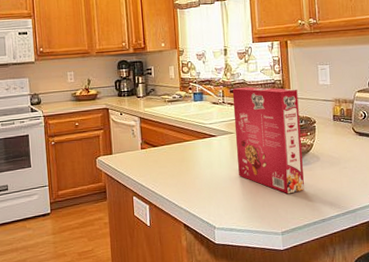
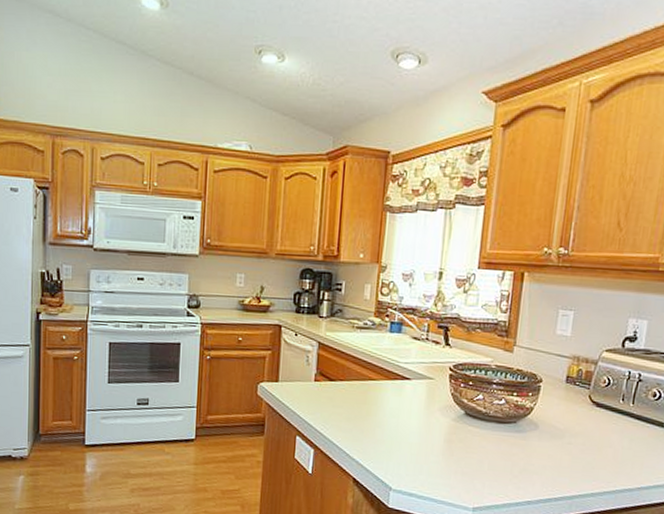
cereal box: present [232,86,304,194] -> none [431,322,526,464]

